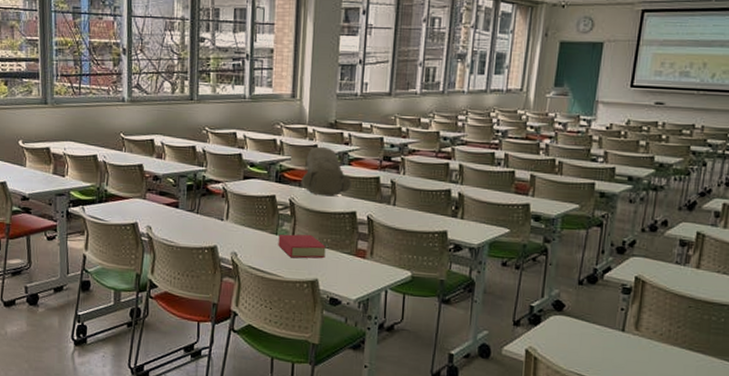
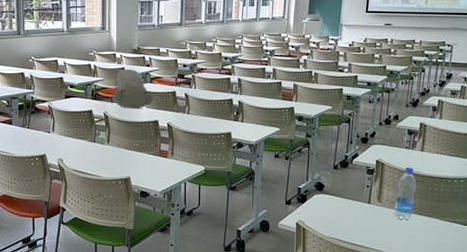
book: present [278,234,326,259] -> none [96,140,135,161]
bottle: none [655,288,689,357] -> present [394,167,417,221]

